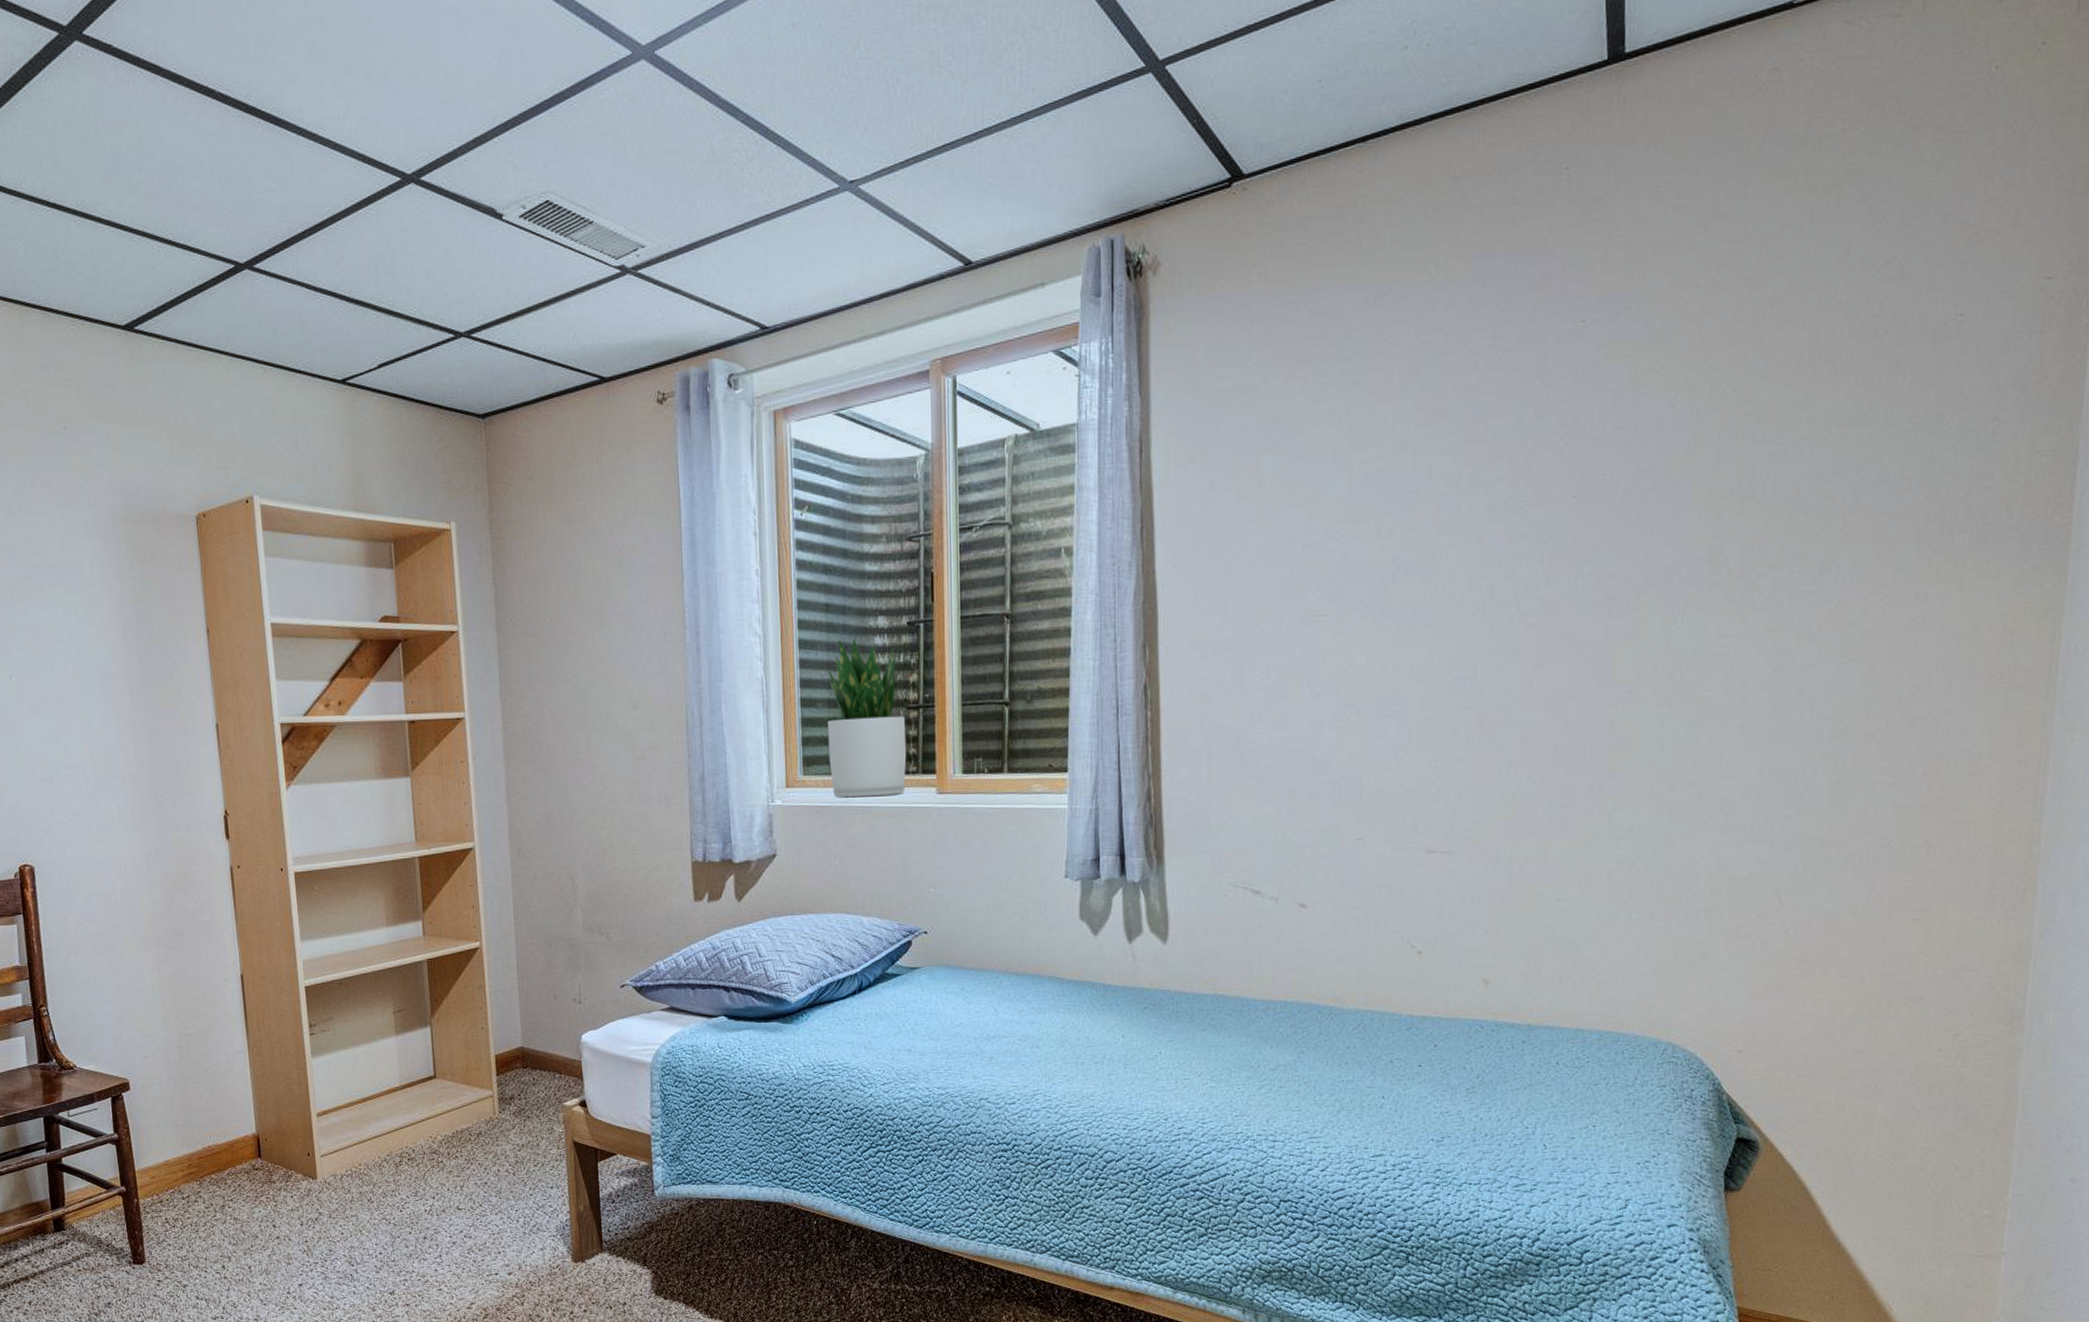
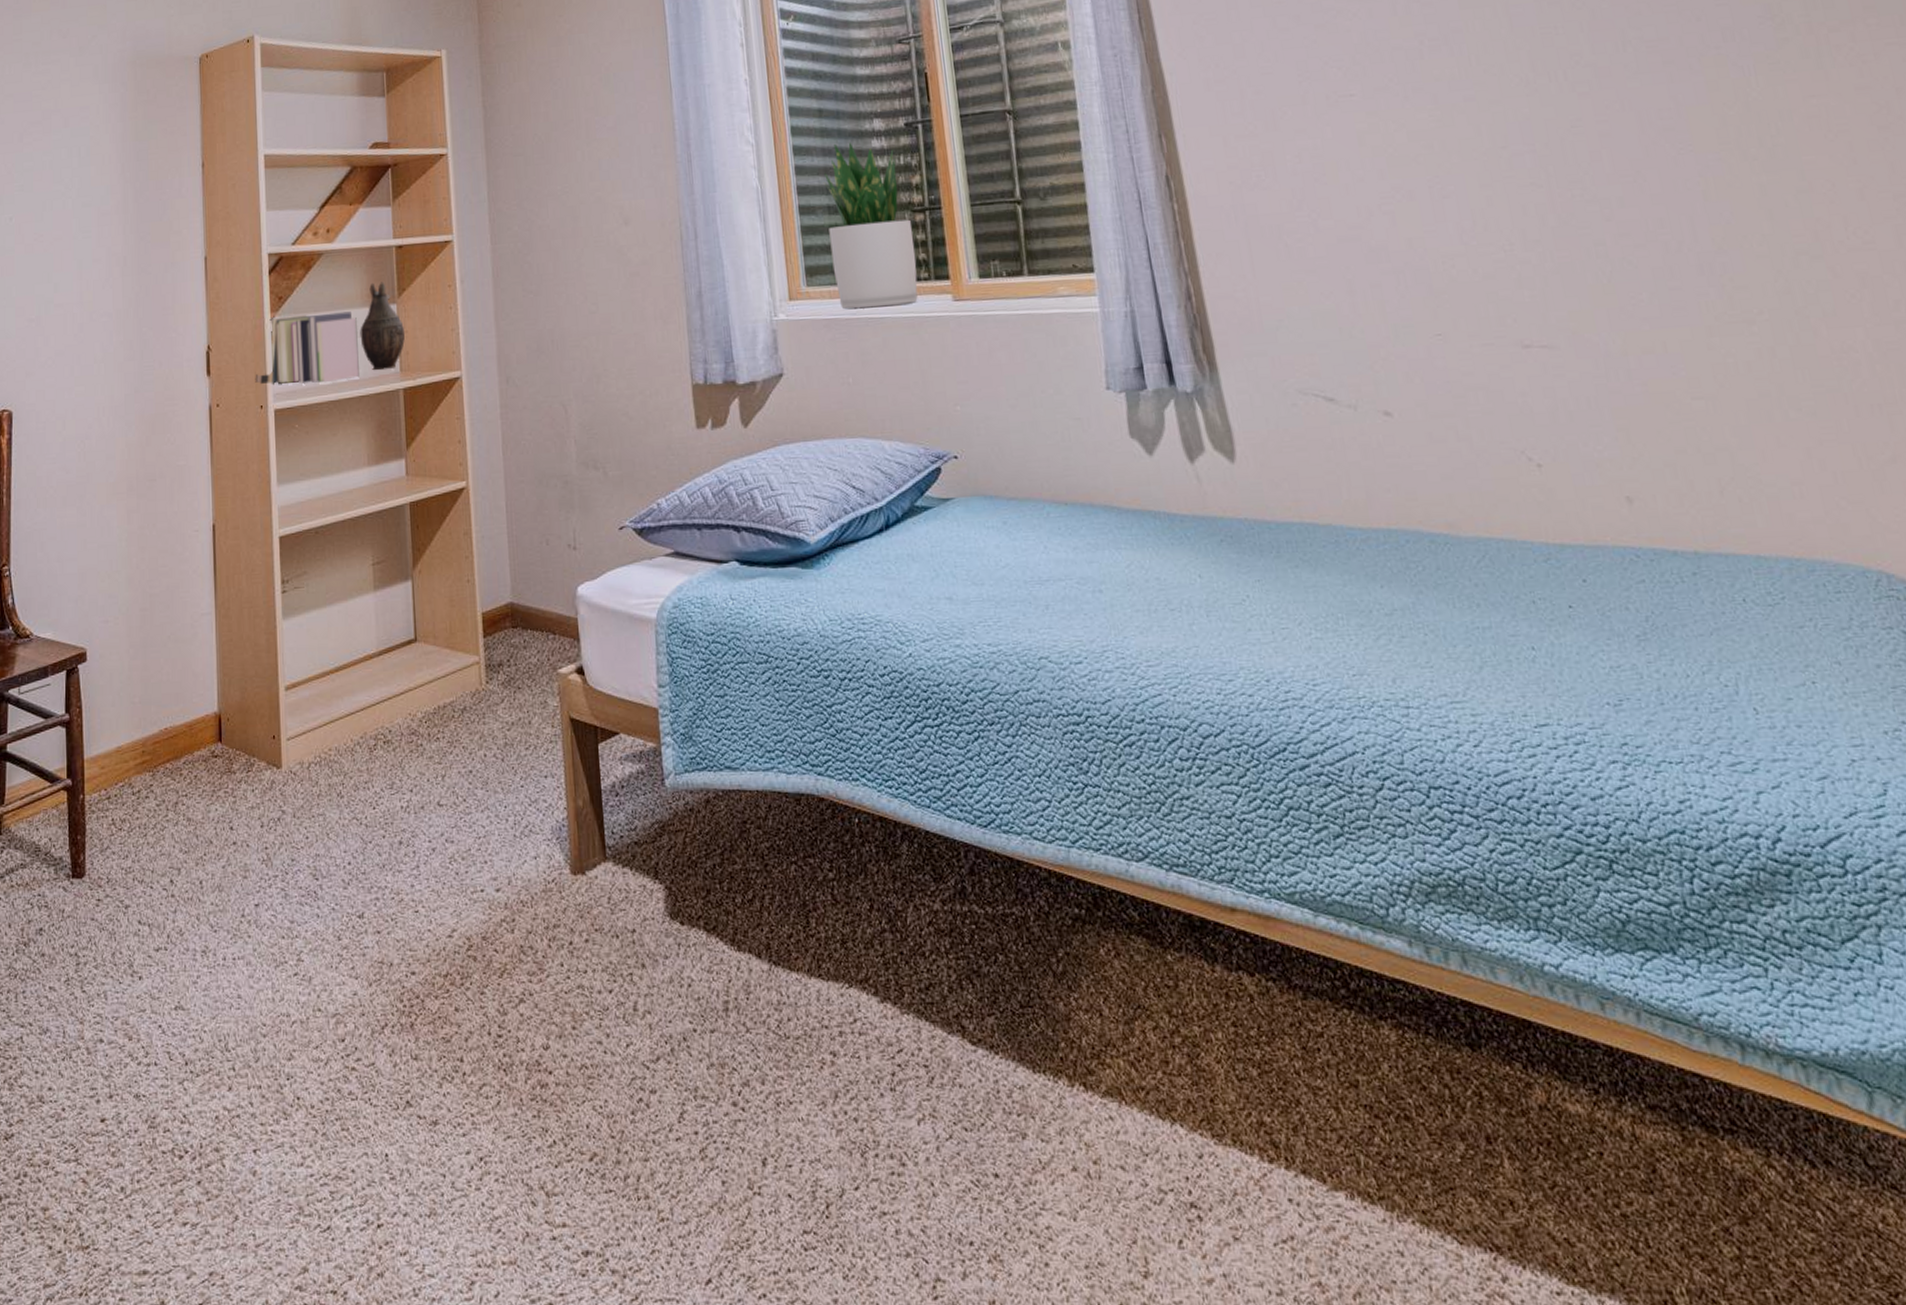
books: none [273,783,376,849] -> present [255,311,359,385]
decorative vase: none [375,755,419,840] -> present [360,282,405,371]

